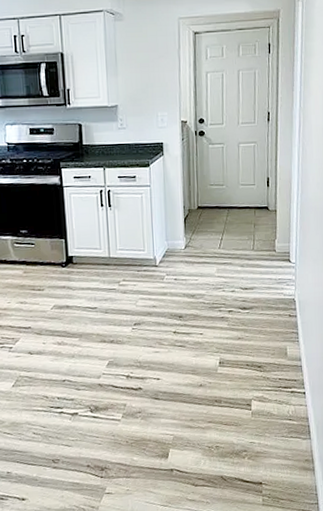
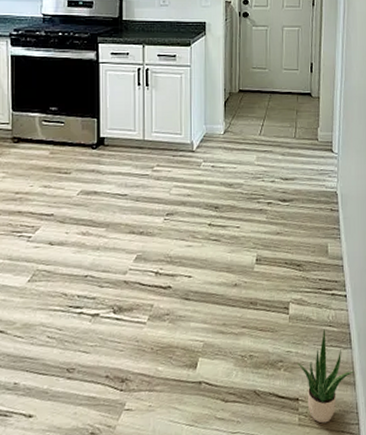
potted plant: none [260,422,313,504] -> present [297,328,354,424]

